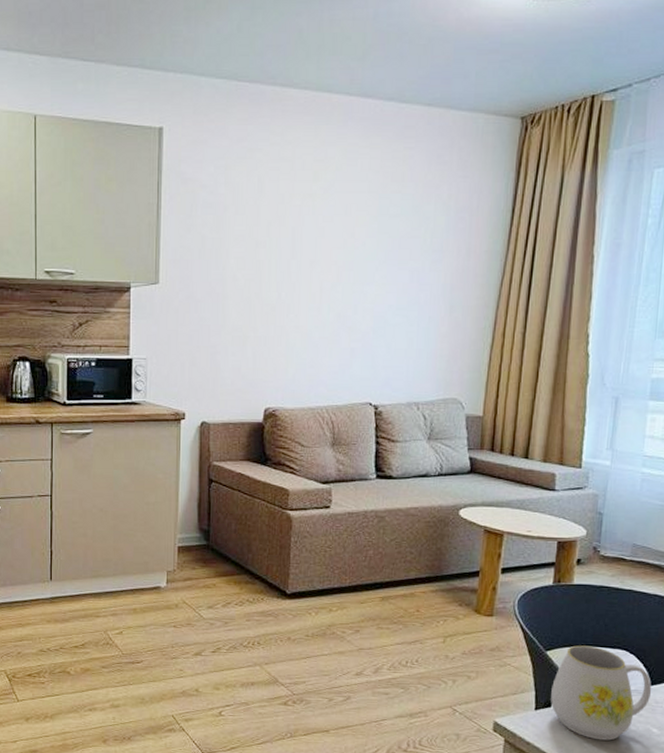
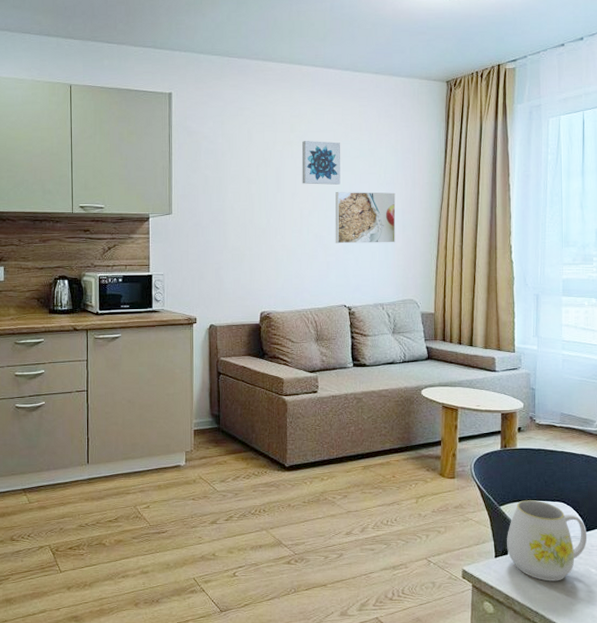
wall art: none [324,193,377,251] -> present [301,141,341,185]
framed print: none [362,259,444,327] -> present [335,191,396,244]

